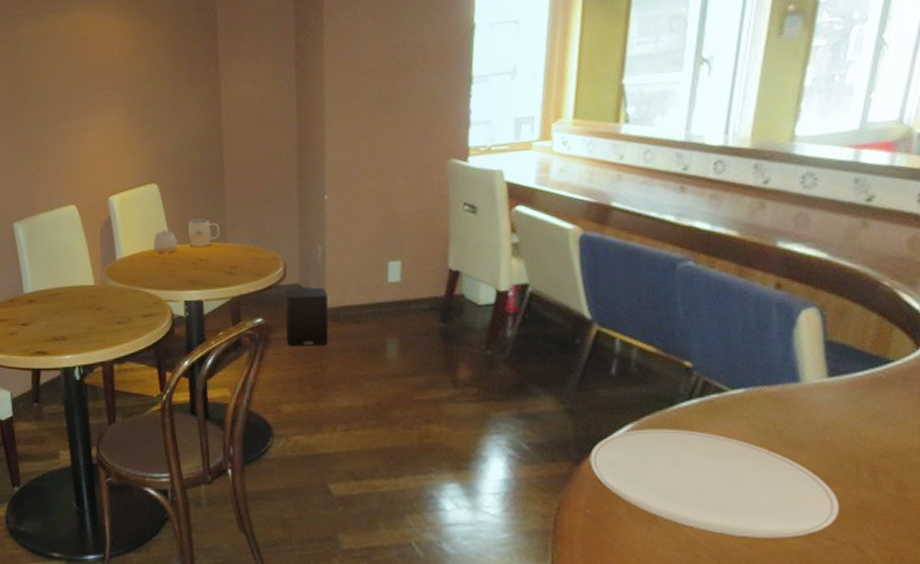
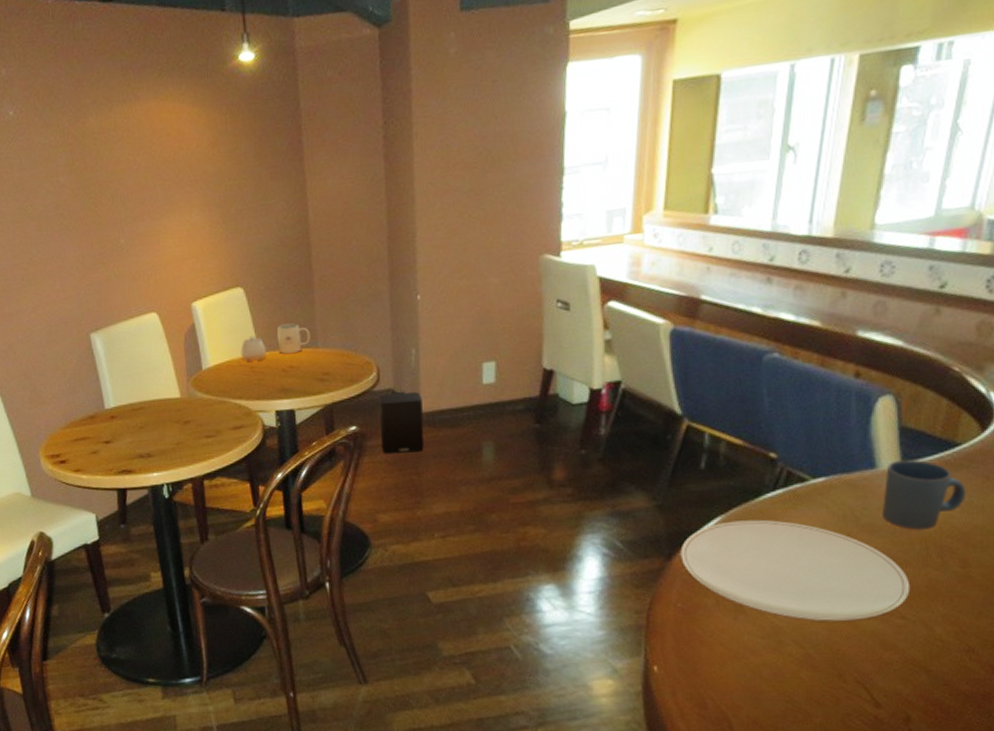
mug: none [807,374,901,449] -> present [882,459,967,531]

